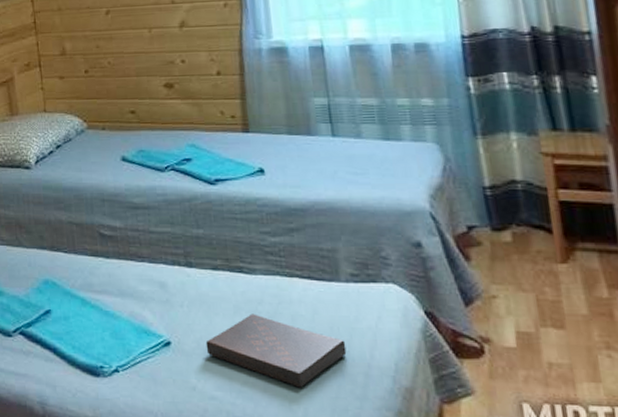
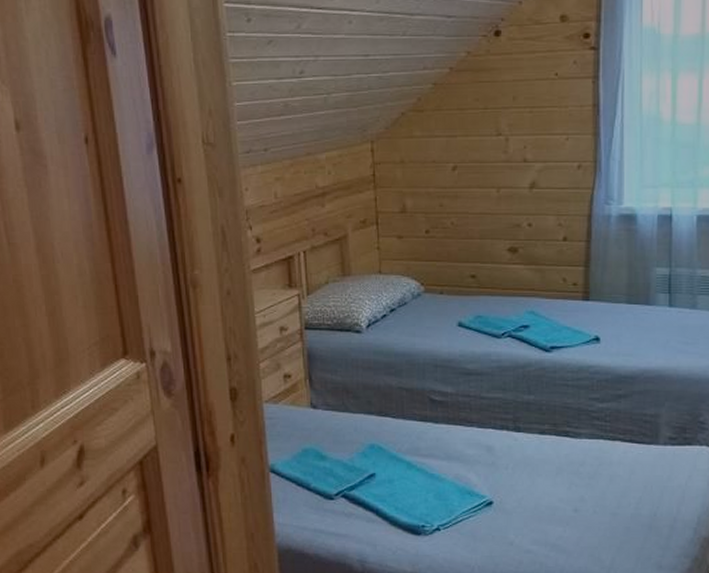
book: present [205,314,347,388] -> none [526,474,656,540]

